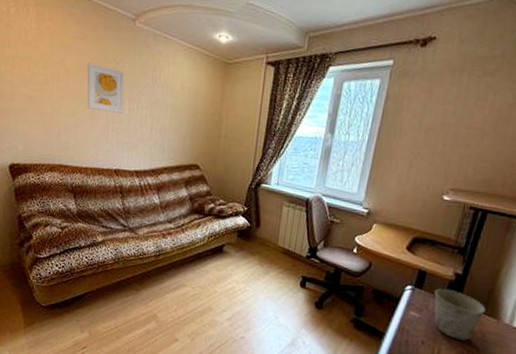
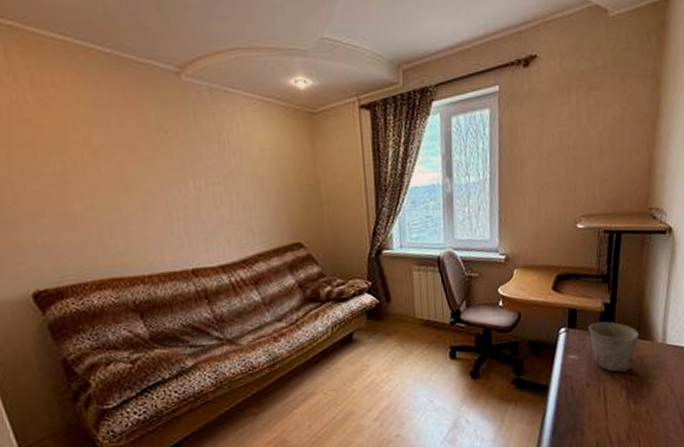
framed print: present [87,63,125,113] -> none [123,136,188,198]

